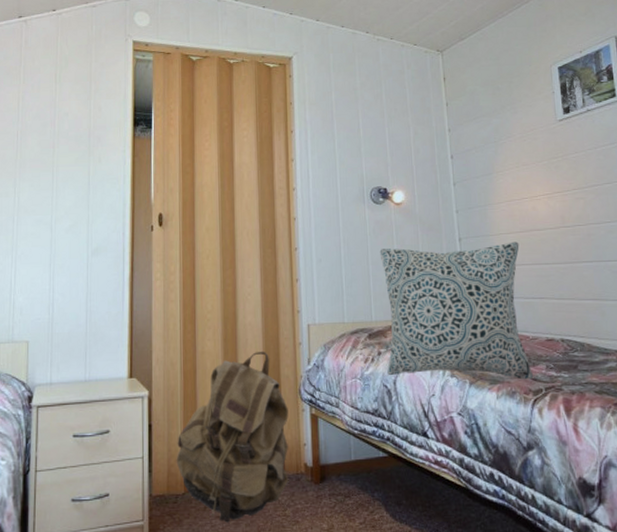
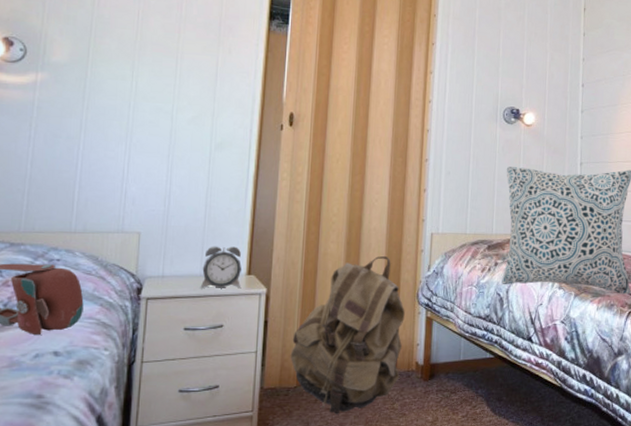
alarm clock: none [85,350,124,394] -> present [200,246,242,289]

